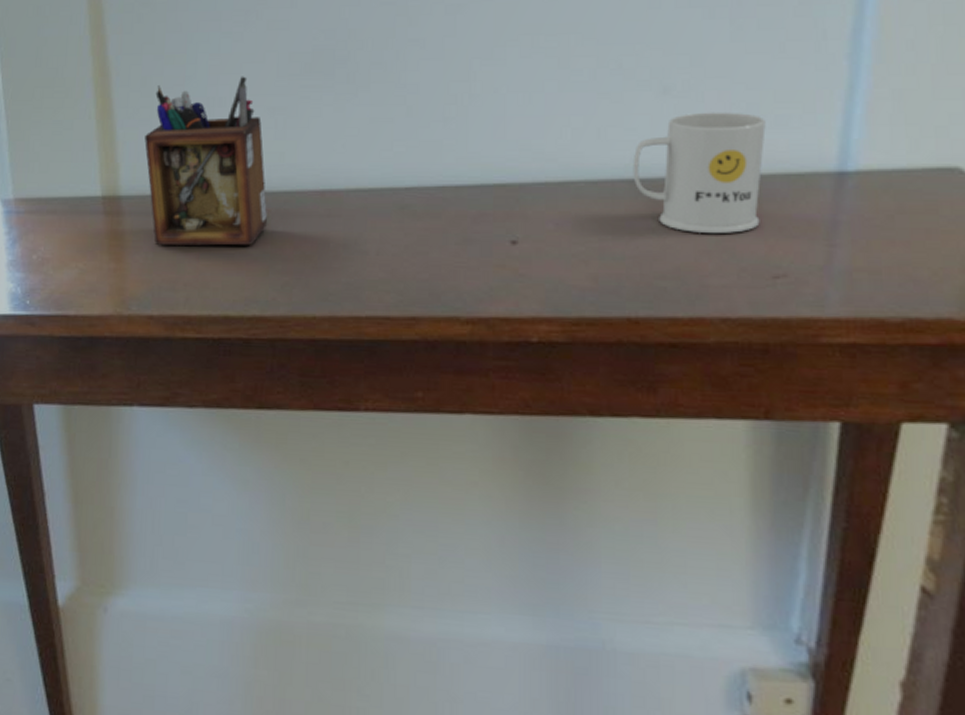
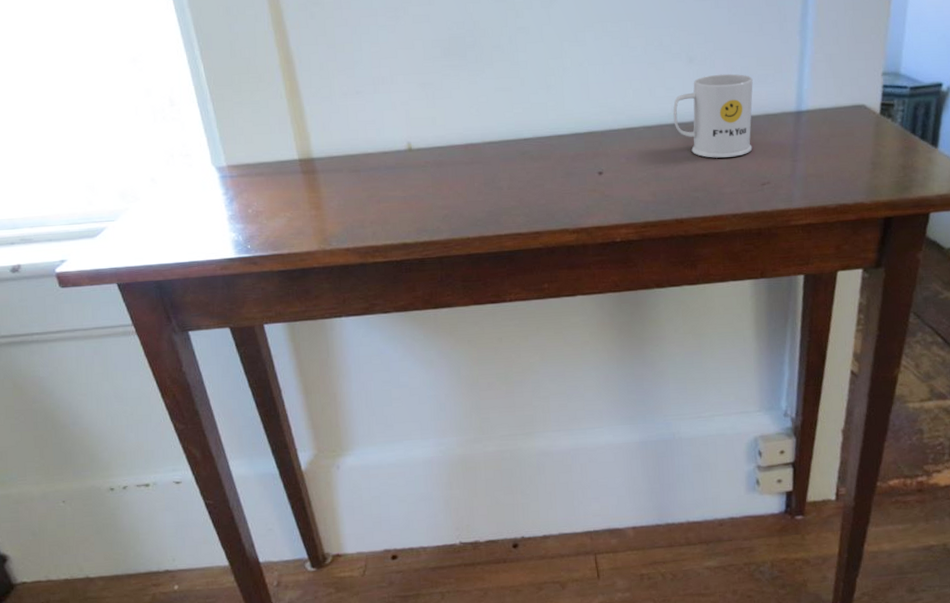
desk organizer: present [144,76,268,246] -> none [327,59,429,194]

